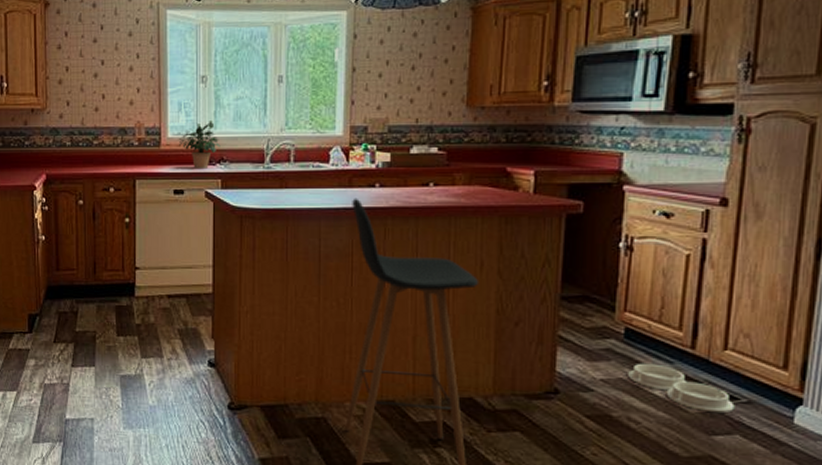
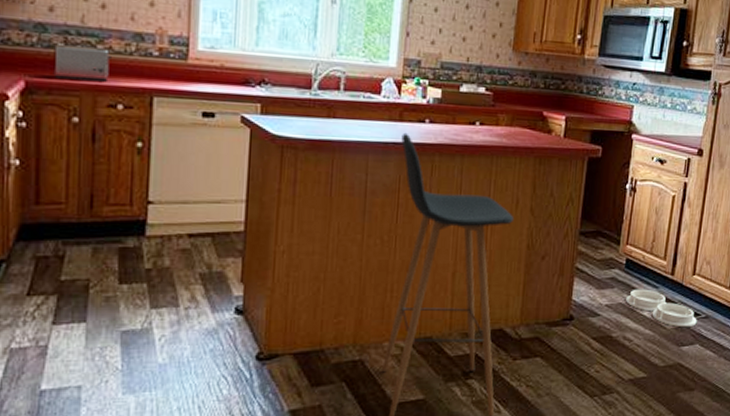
toaster: none [64,142,104,171] -> present [53,43,111,83]
potted plant: present [178,121,221,168] -> none [210,36,262,90]

